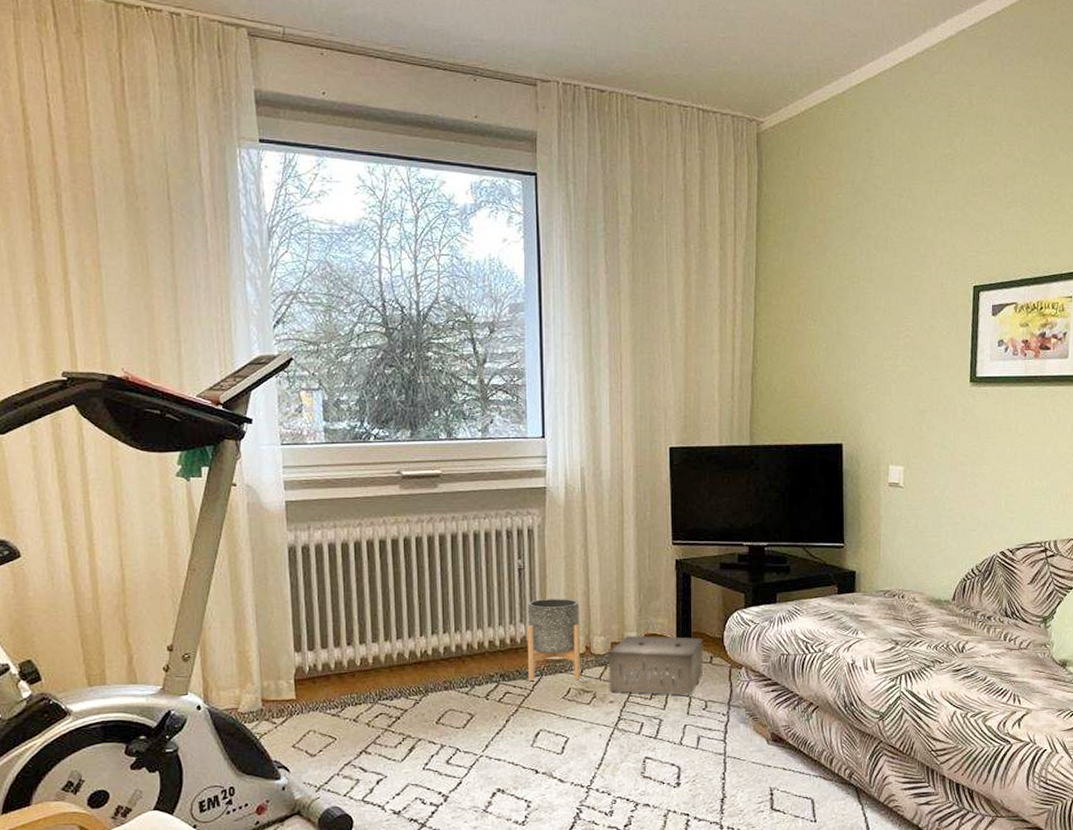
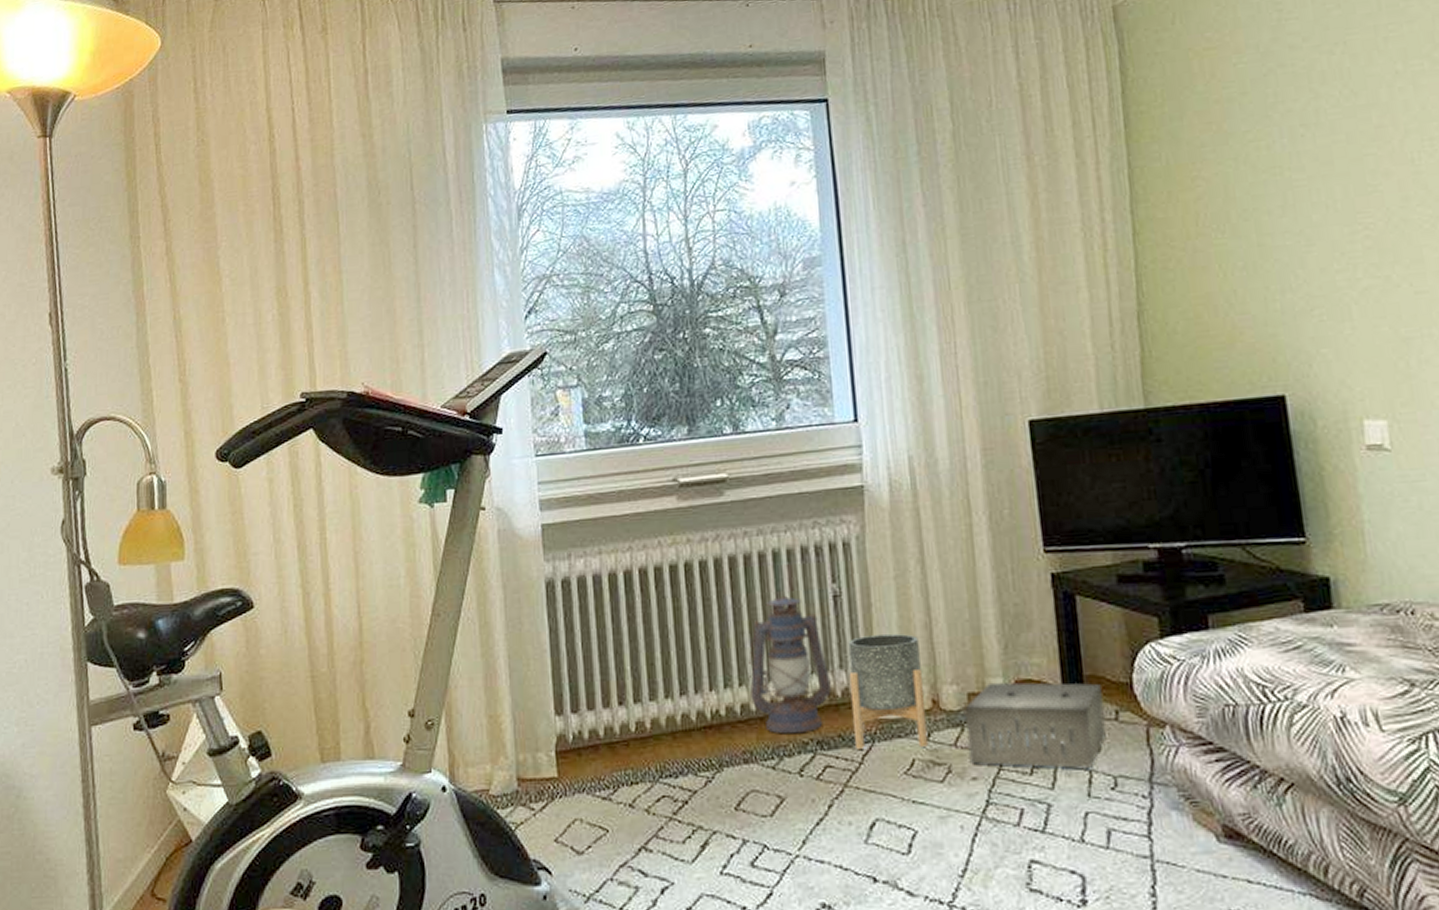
lantern: none [450,567,513,669] -> present [748,596,831,734]

